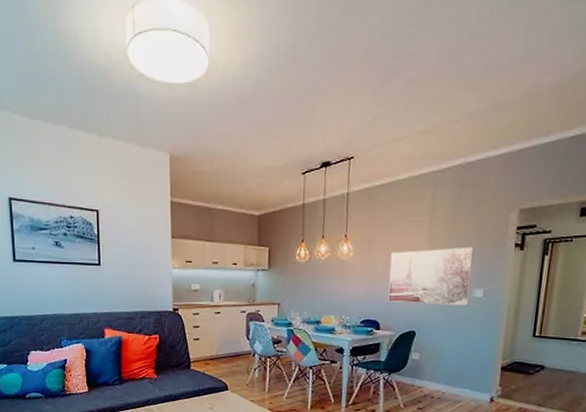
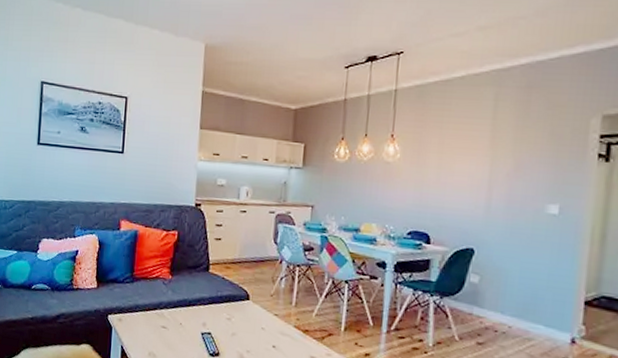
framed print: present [388,247,474,306] -> none [441,154,547,223]

